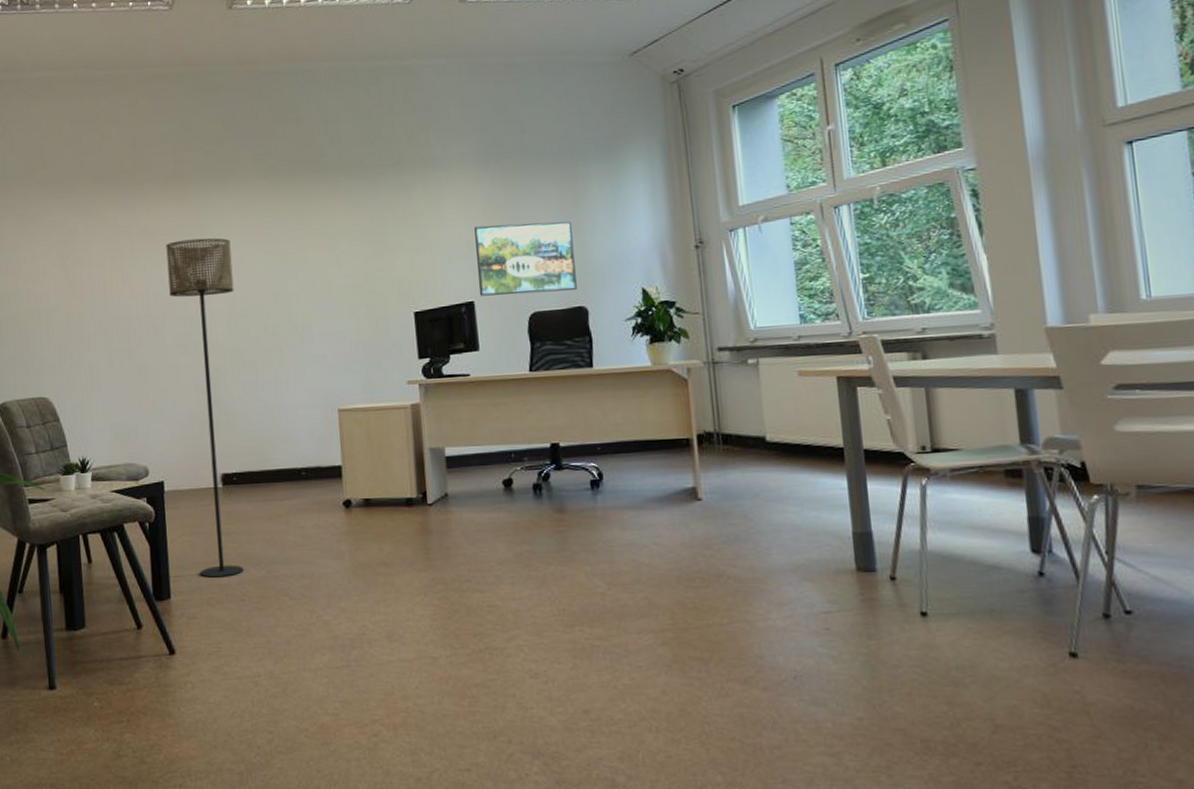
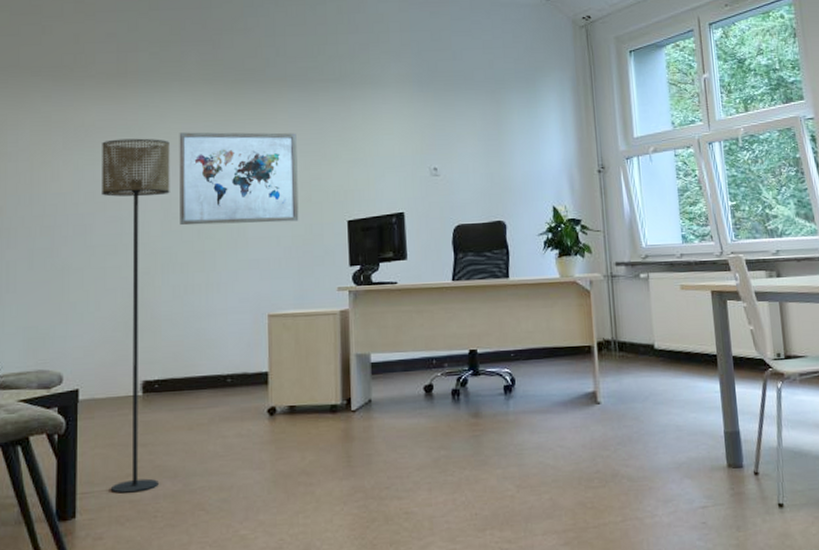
wall art: none [238,223,364,323] -> present [179,132,299,226]
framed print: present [474,221,577,296] -> none [407,141,497,208]

